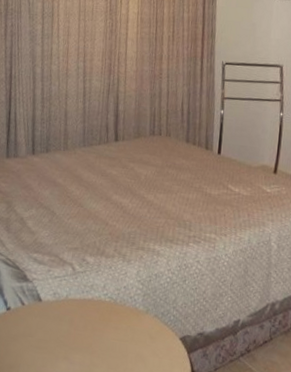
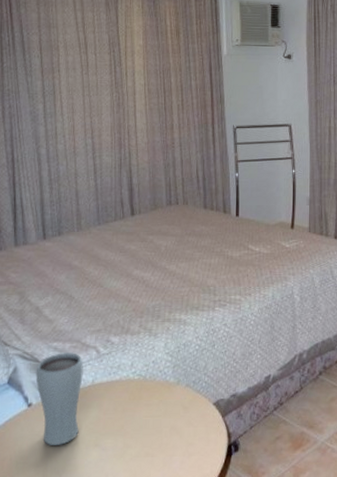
drinking glass: none [15,264,60,352] -> present [35,353,84,445]

